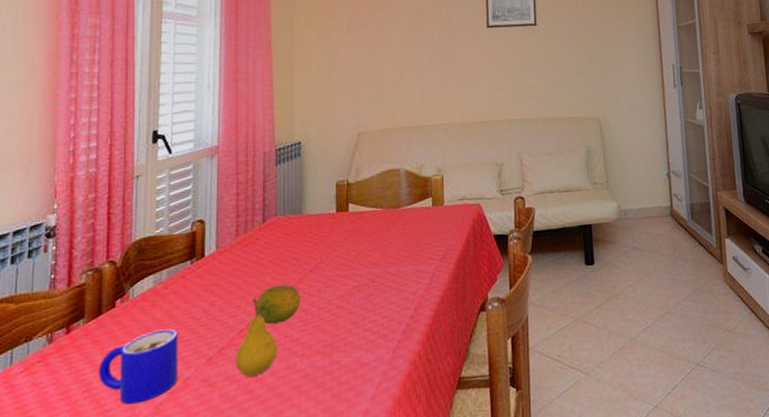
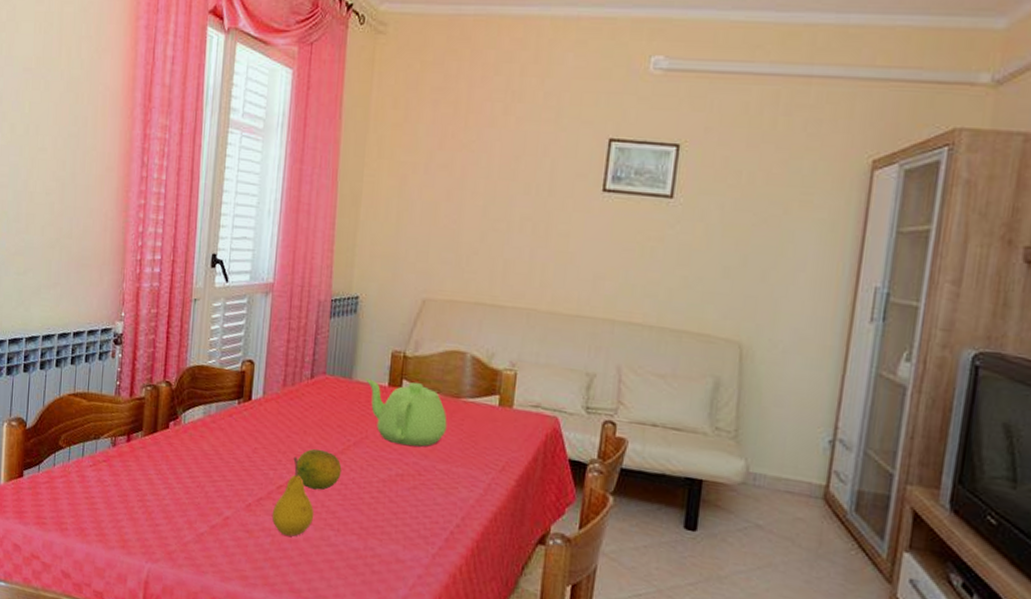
mug: present [98,328,179,405] -> none [151,462,222,528]
teapot: none [314,202,392,261] -> present [364,378,447,447]

